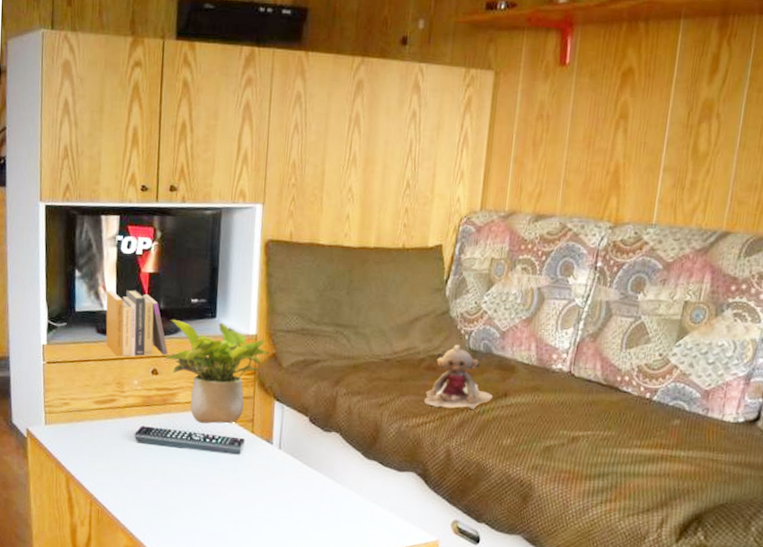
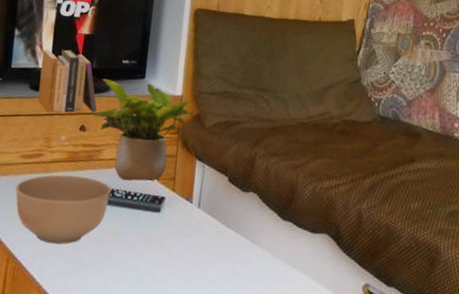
bowl: none [92,419,189,487] -> present [15,174,112,244]
stuffed animal: present [423,344,493,409] -> none [337,110,401,173]

